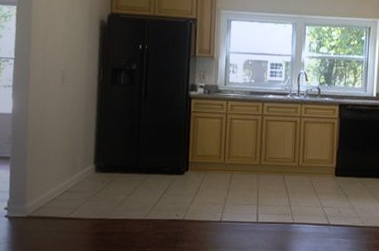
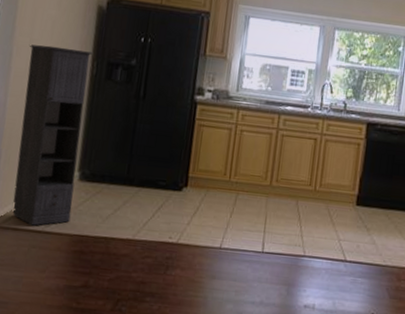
storage cabinet: none [40,58,99,214] -> present [12,44,93,226]

